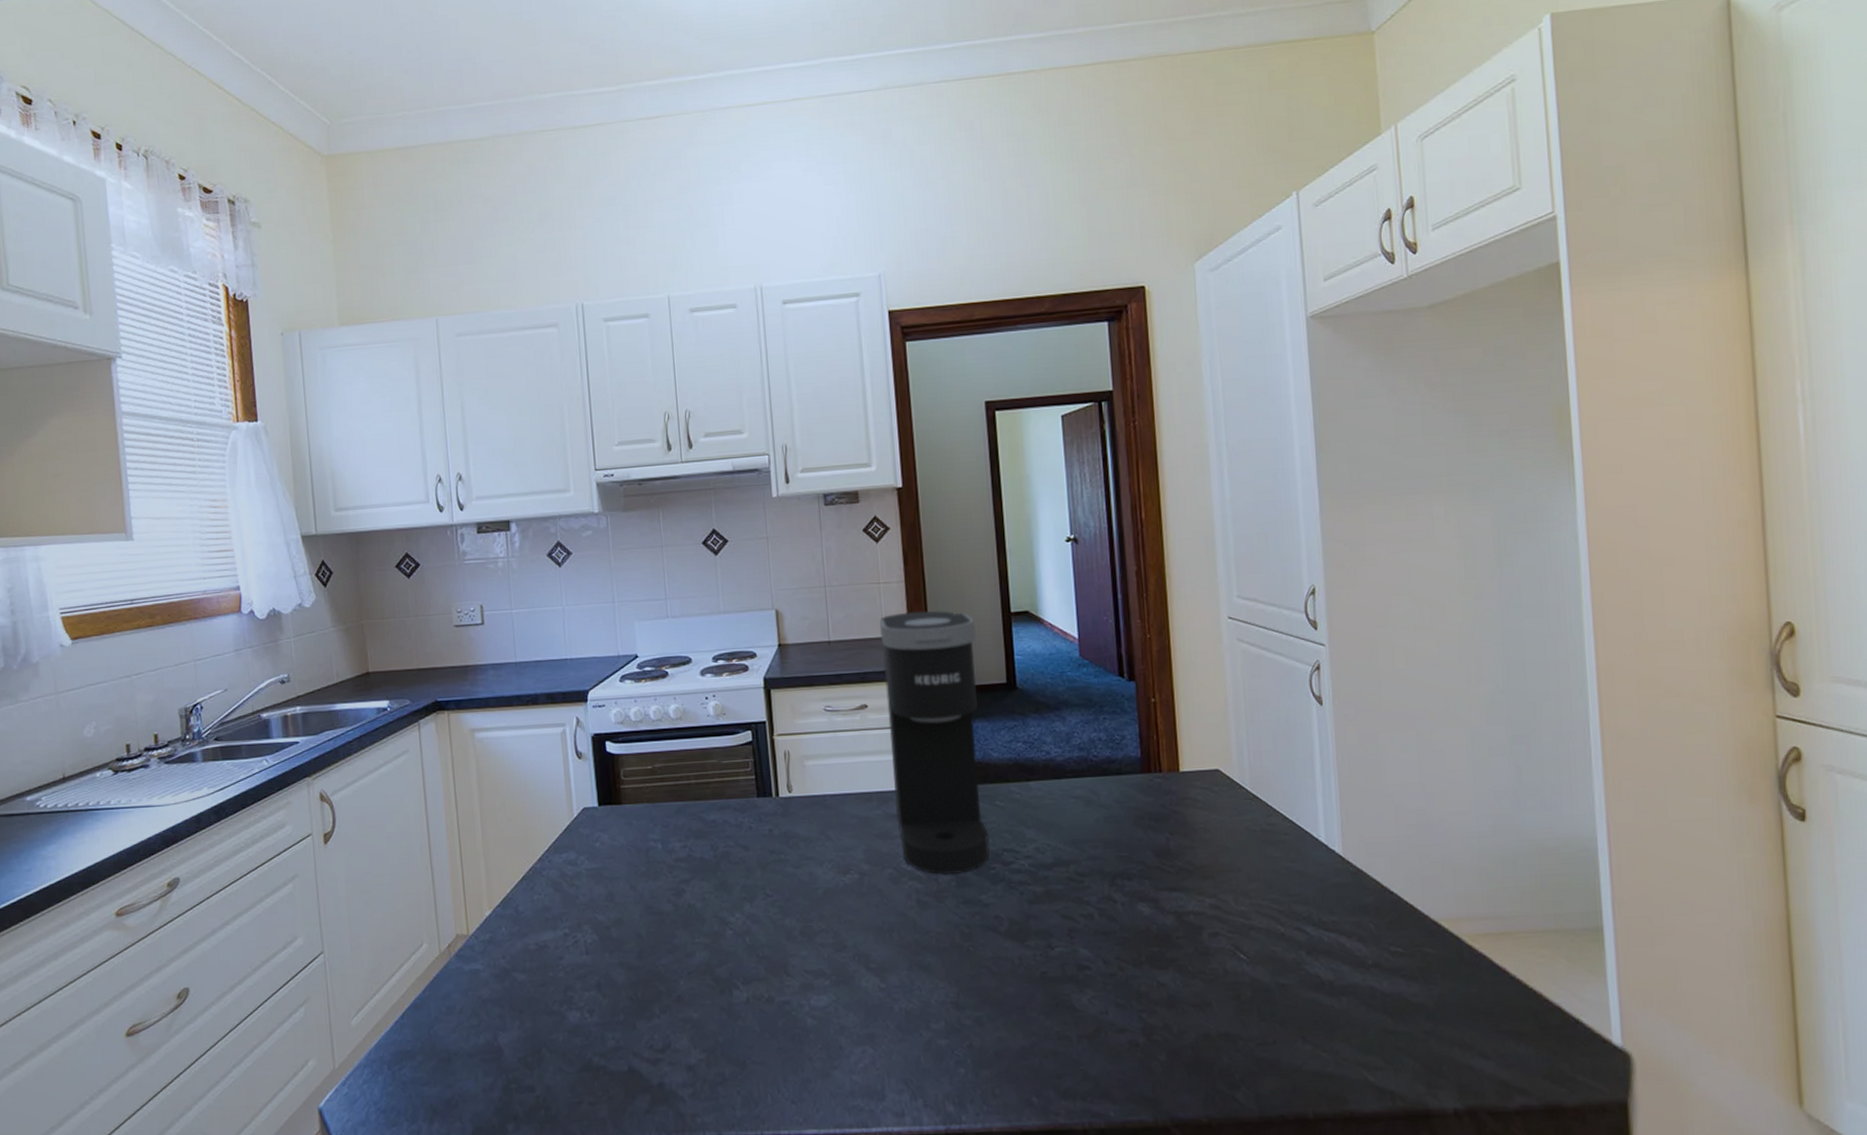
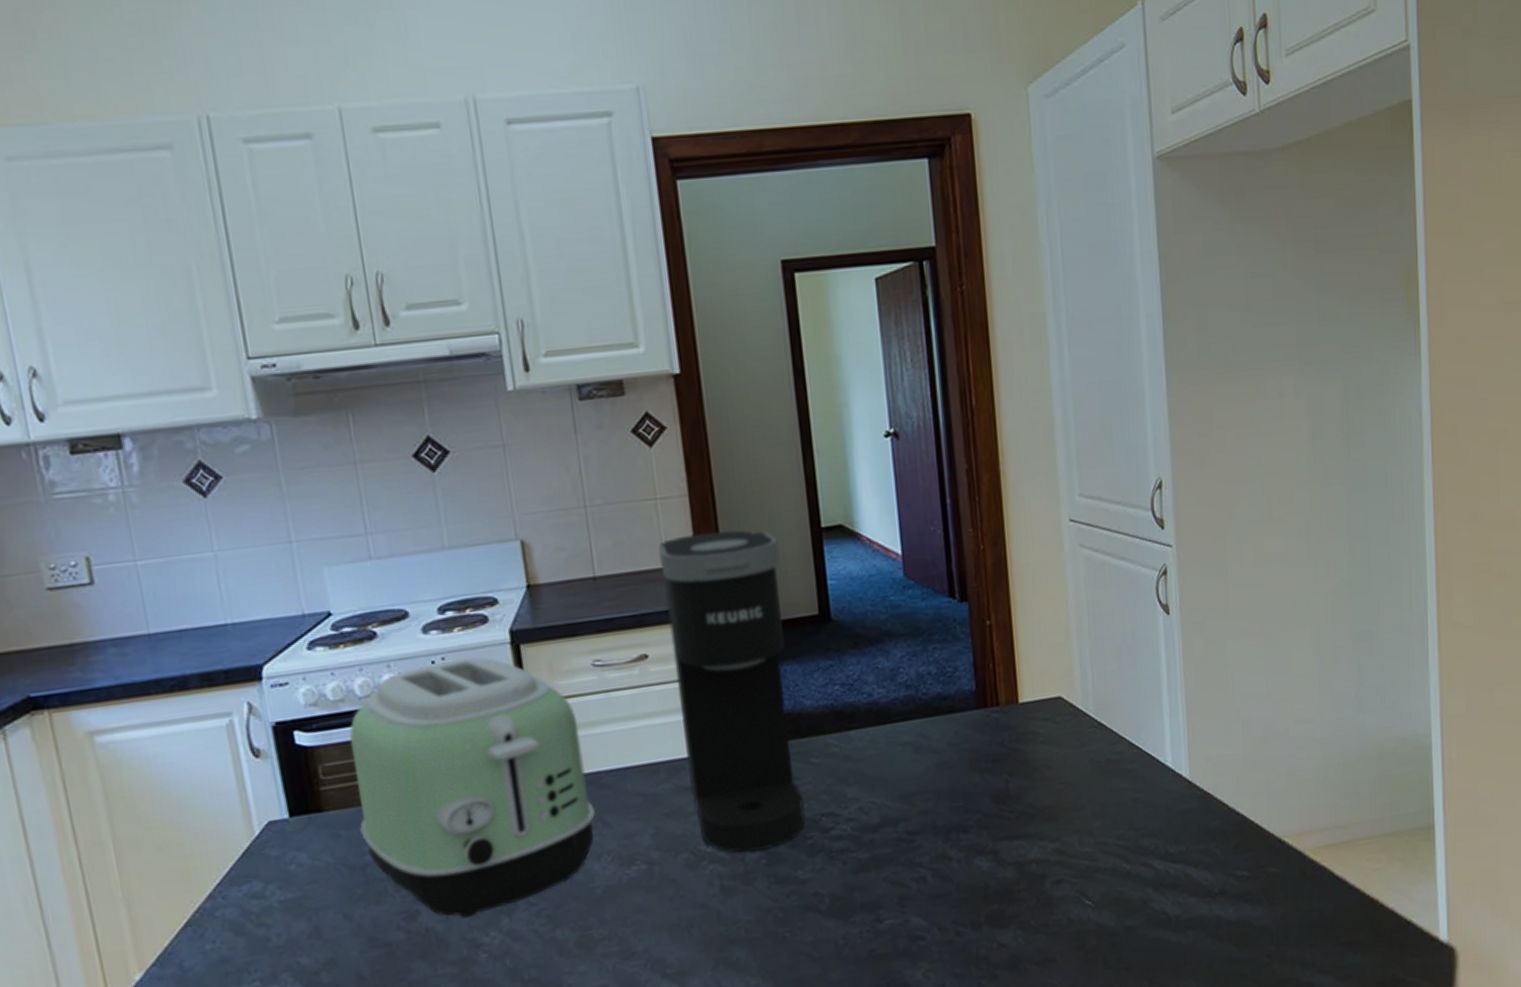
toaster: none [644,697,820,899] -> present [349,657,595,918]

